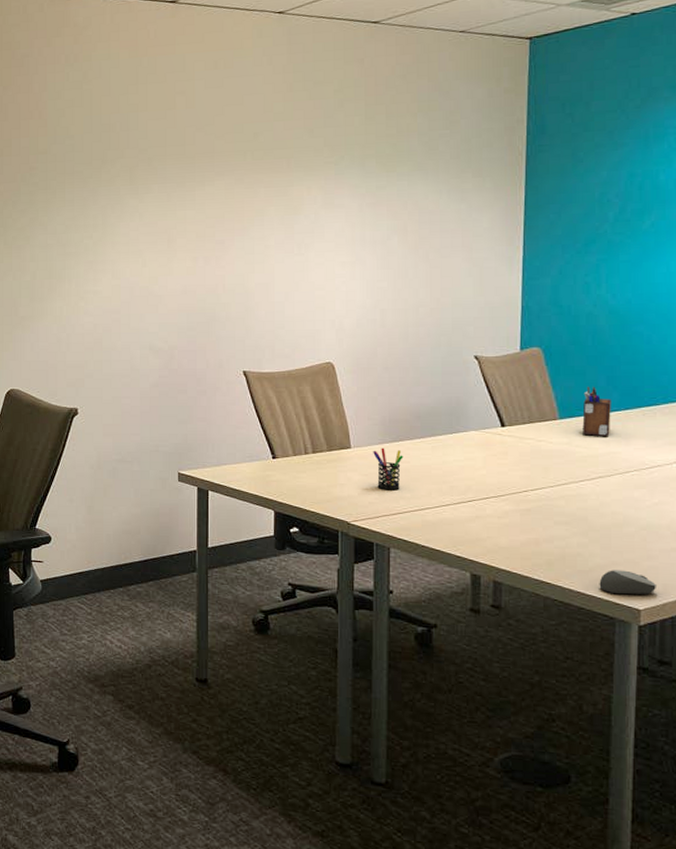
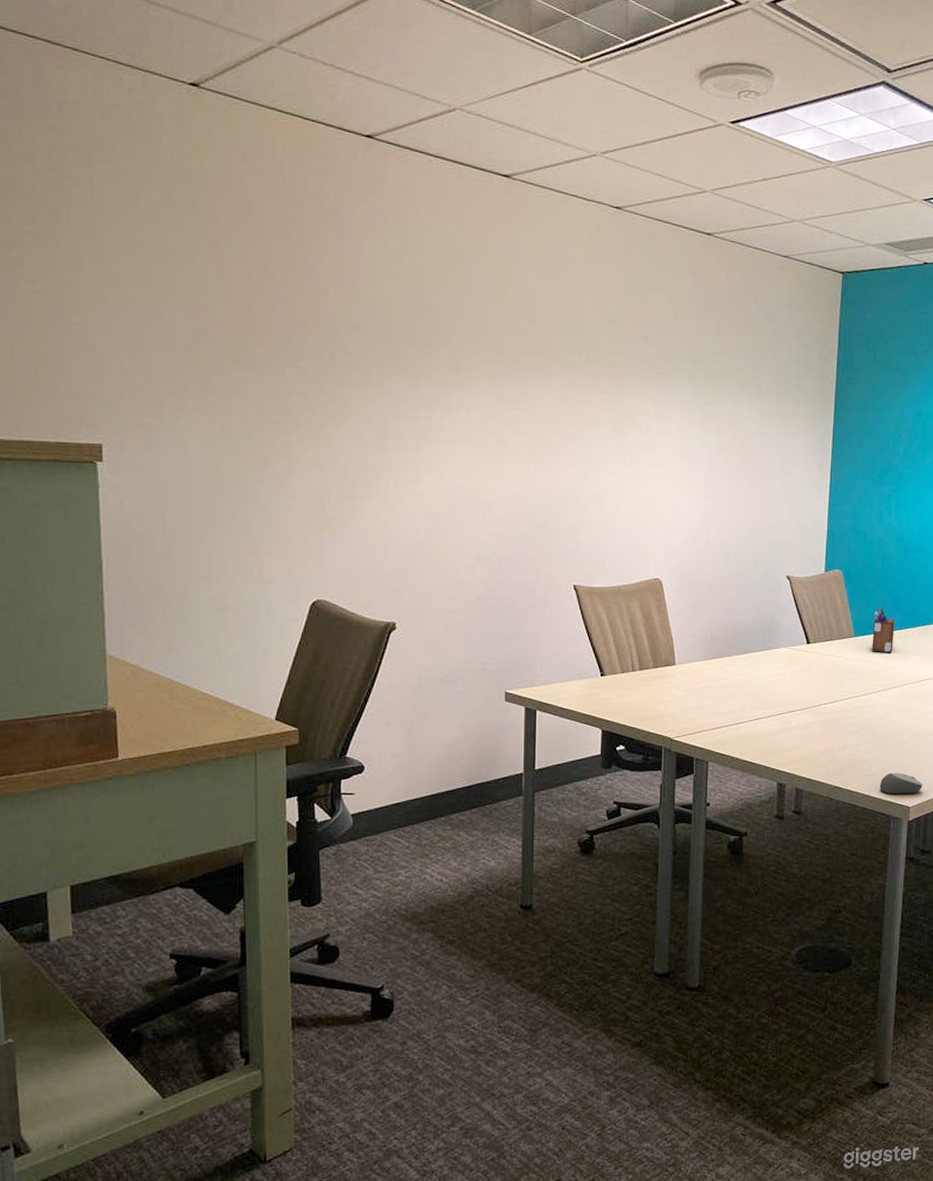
pen holder: present [373,448,403,491] -> none [695,664,723,706]

